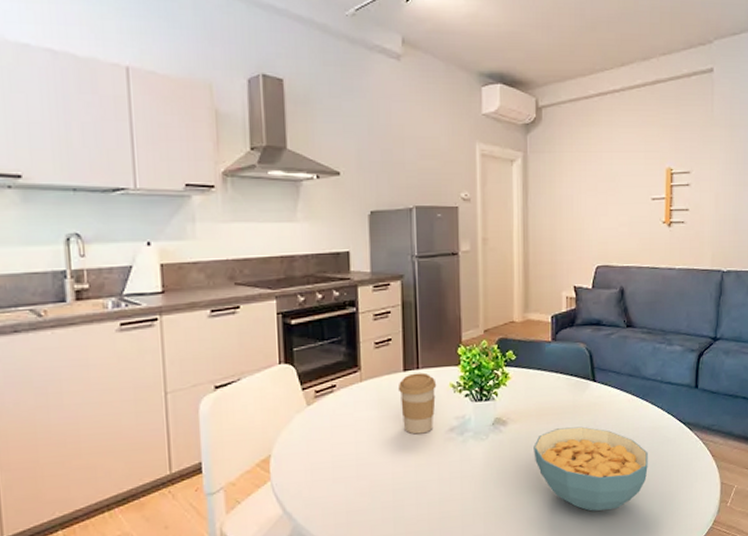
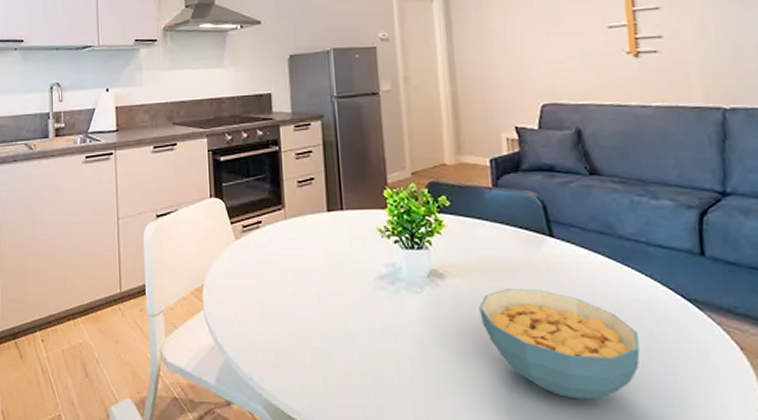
coffee cup: present [399,372,437,435] -> none [323,214,363,279]

